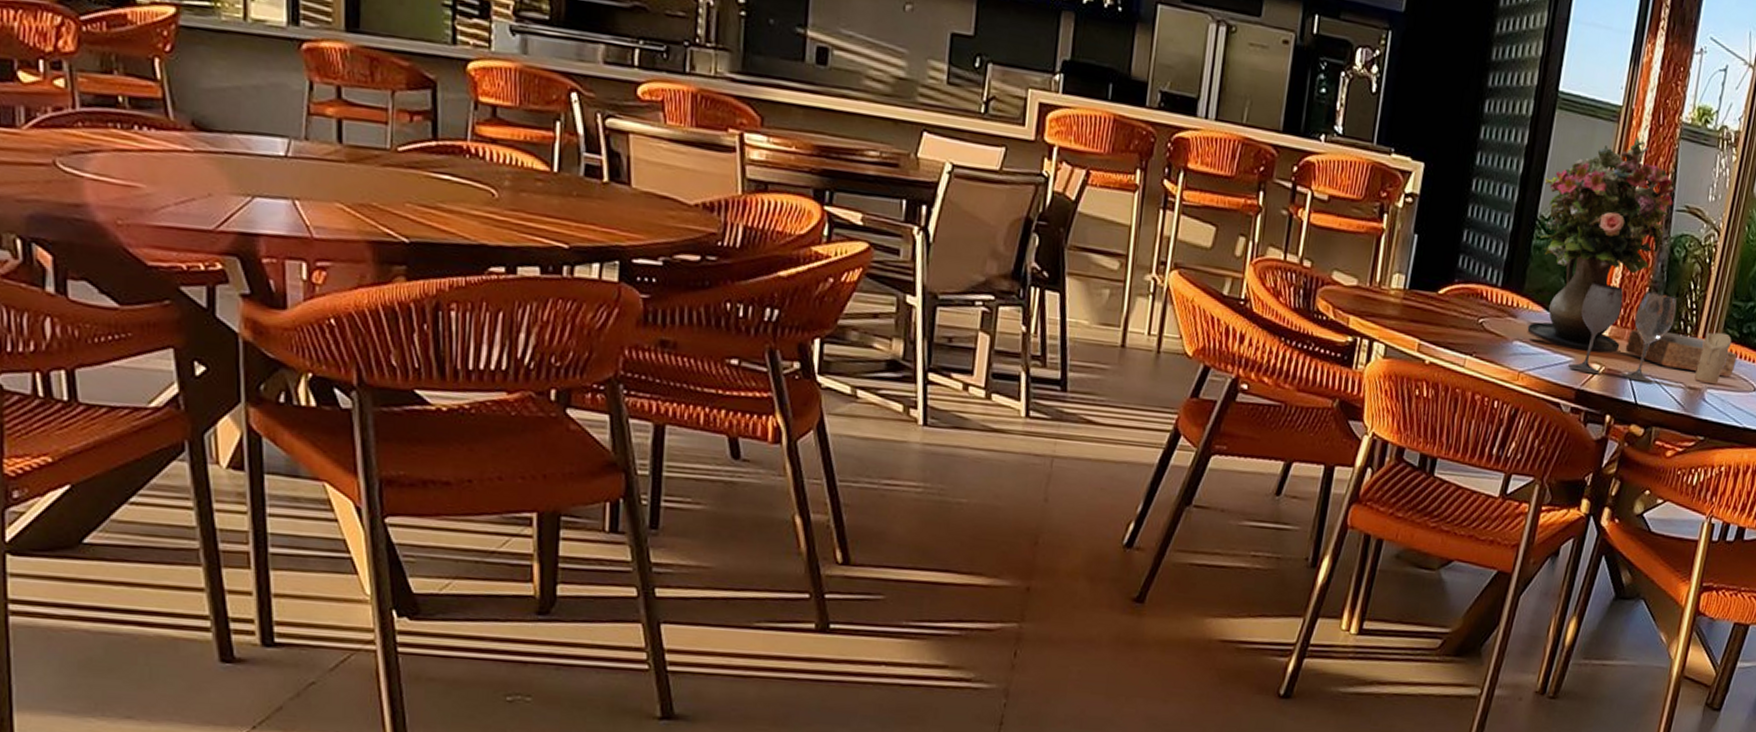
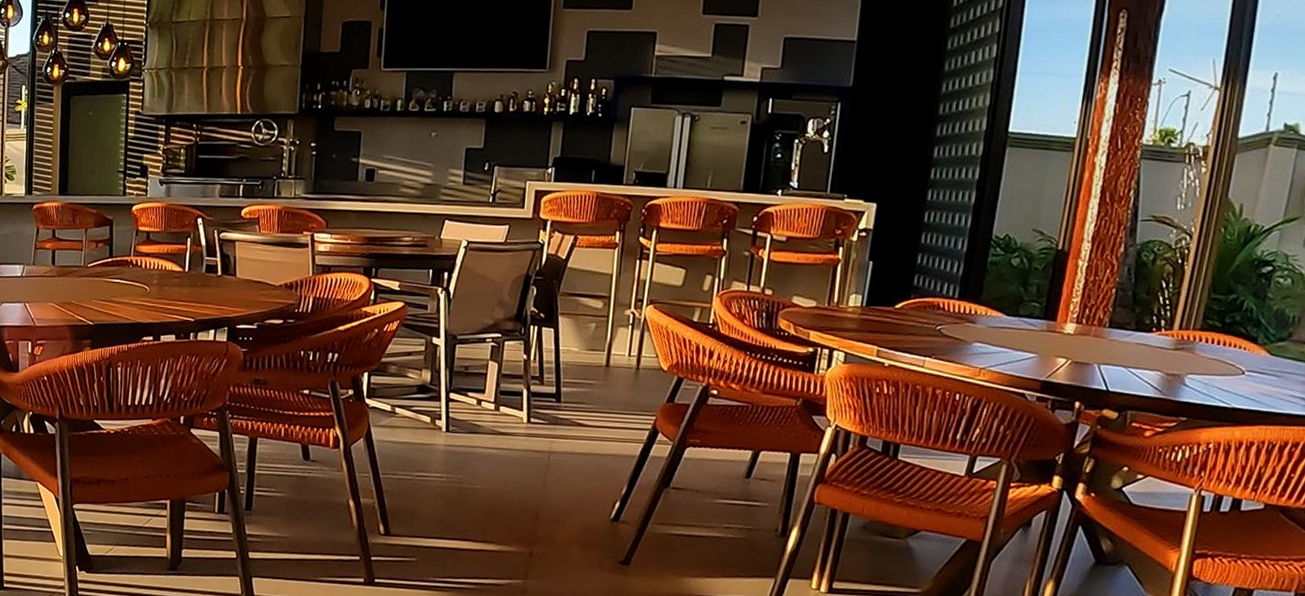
bouquet: present [1526,136,1674,354] -> none [986,161,1137,349]
wineglass: present [1568,281,1677,383] -> none [1032,288,1148,372]
napkin holder: present [1625,329,1738,378] -> none [1092,326,1221,364]
candle: present [1694,332,1732,385] -> none [1172,323,1213,371]

